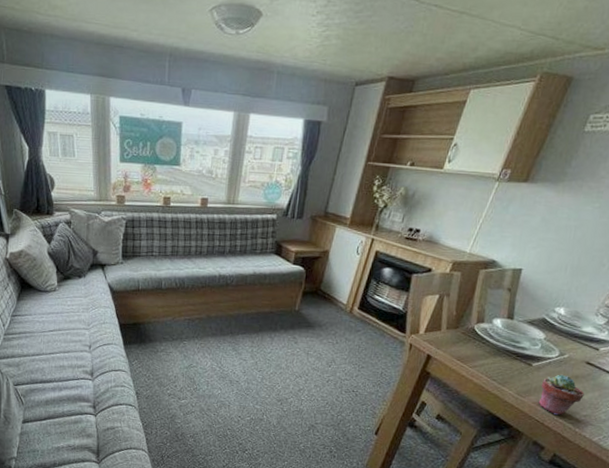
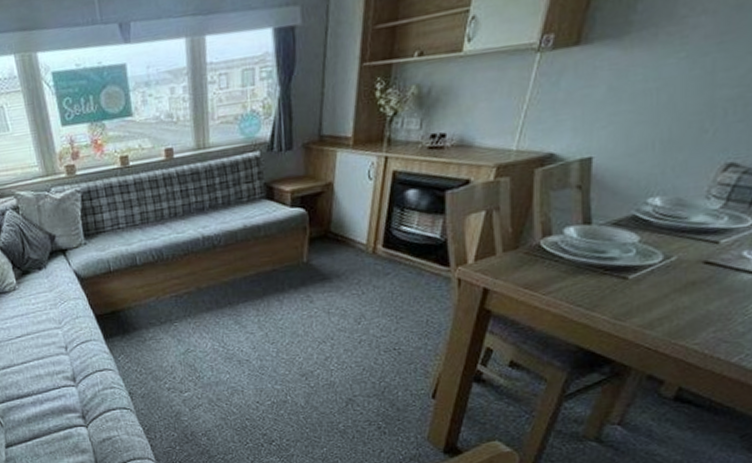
potted succulent: present [538,374,584,416] -> none [645,283,708,338]

